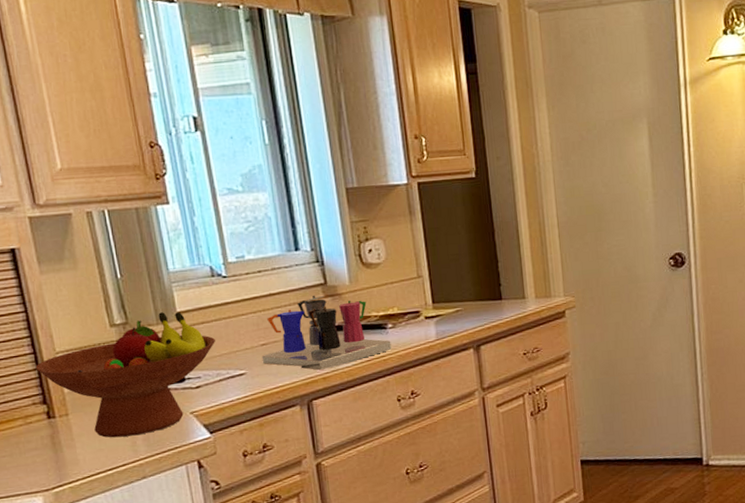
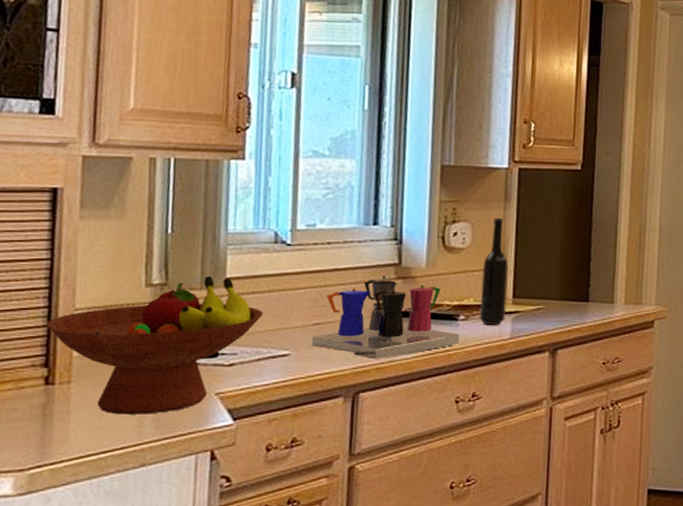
bottle: none [400,231,429,330] -> present [480,217,509,325]

